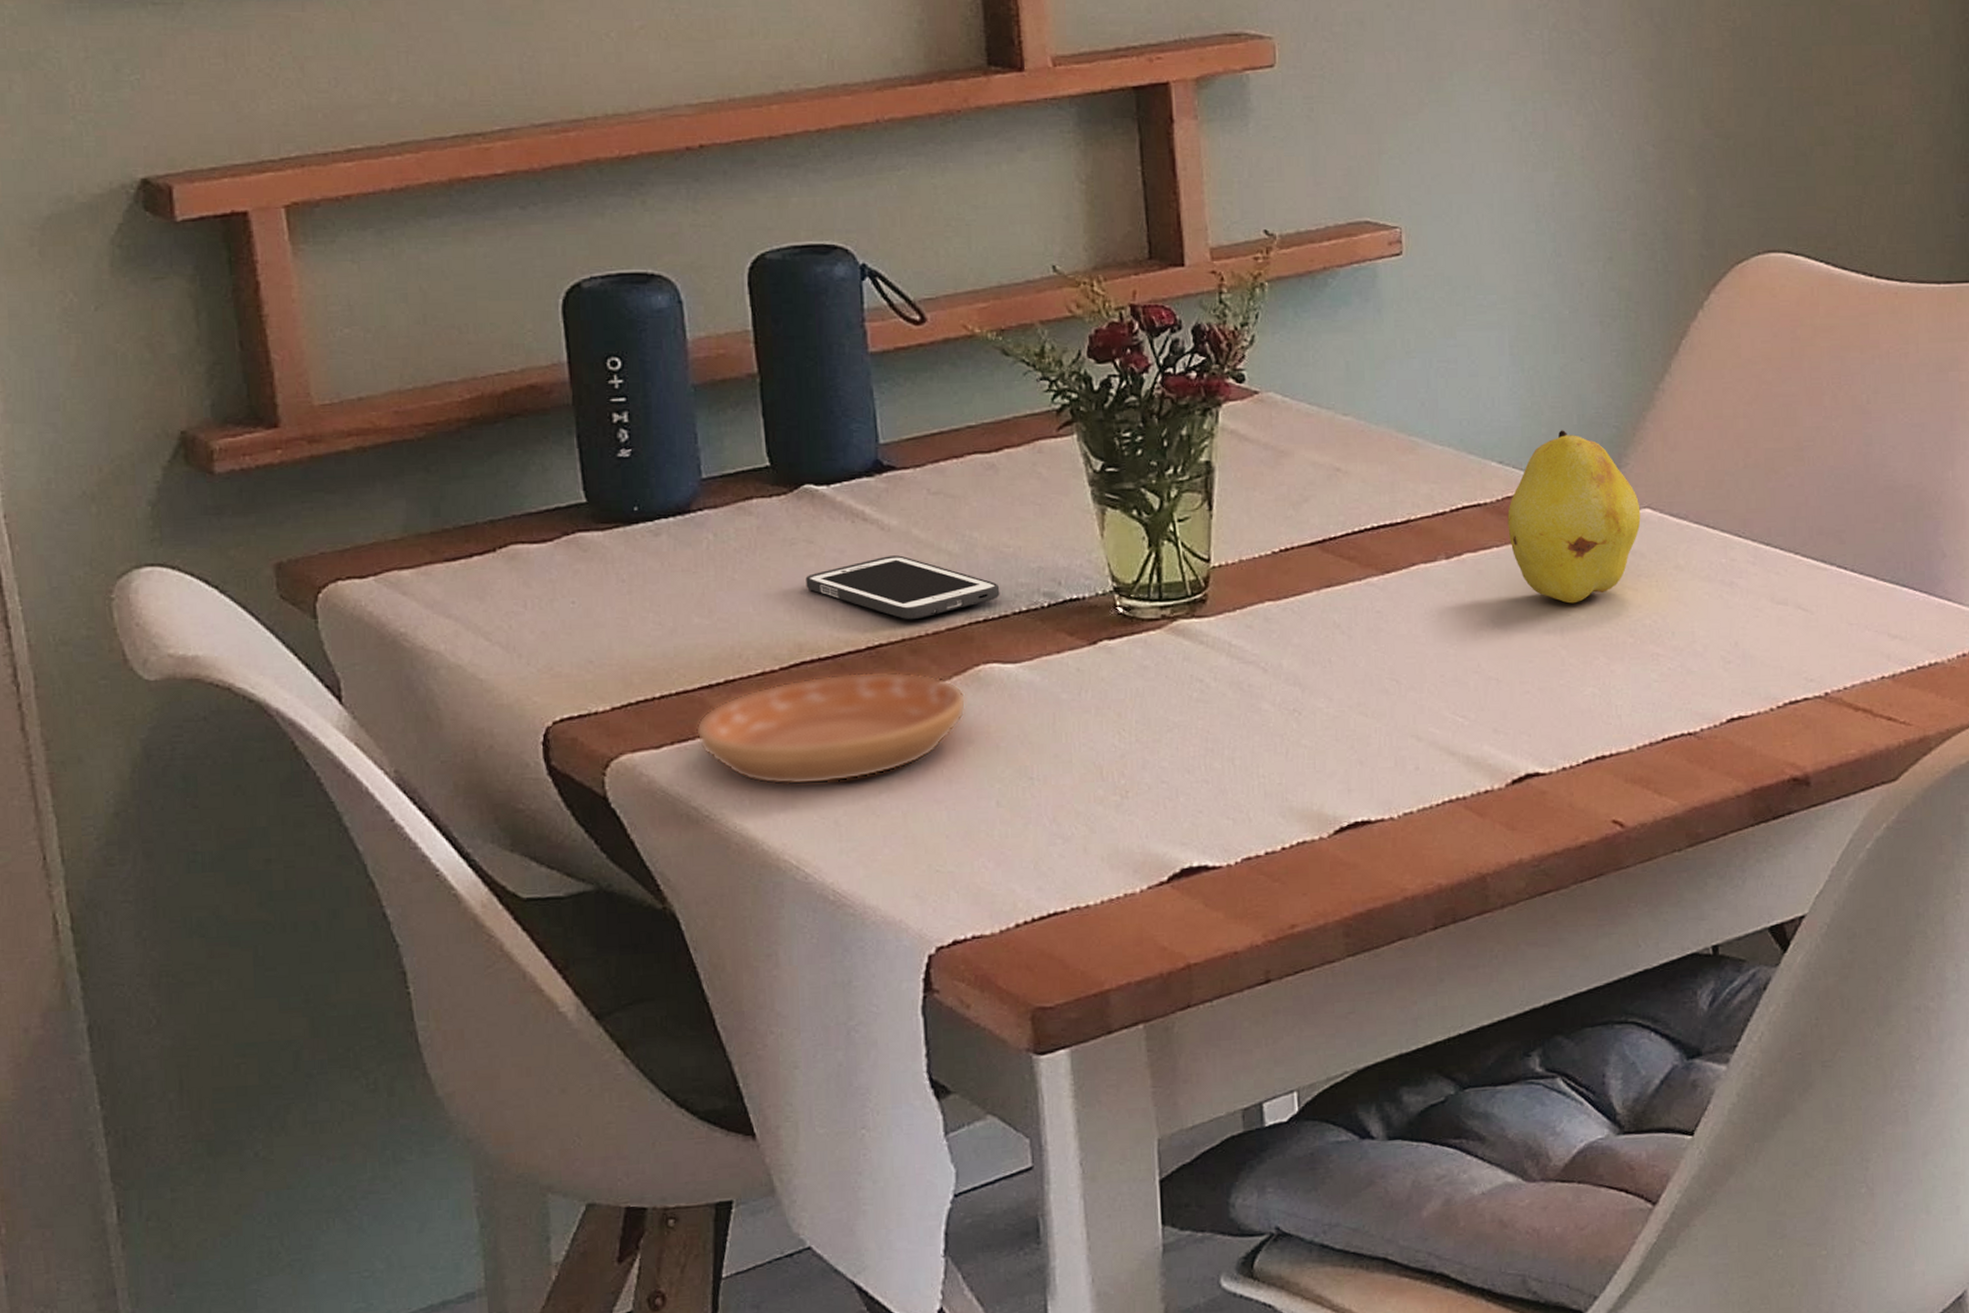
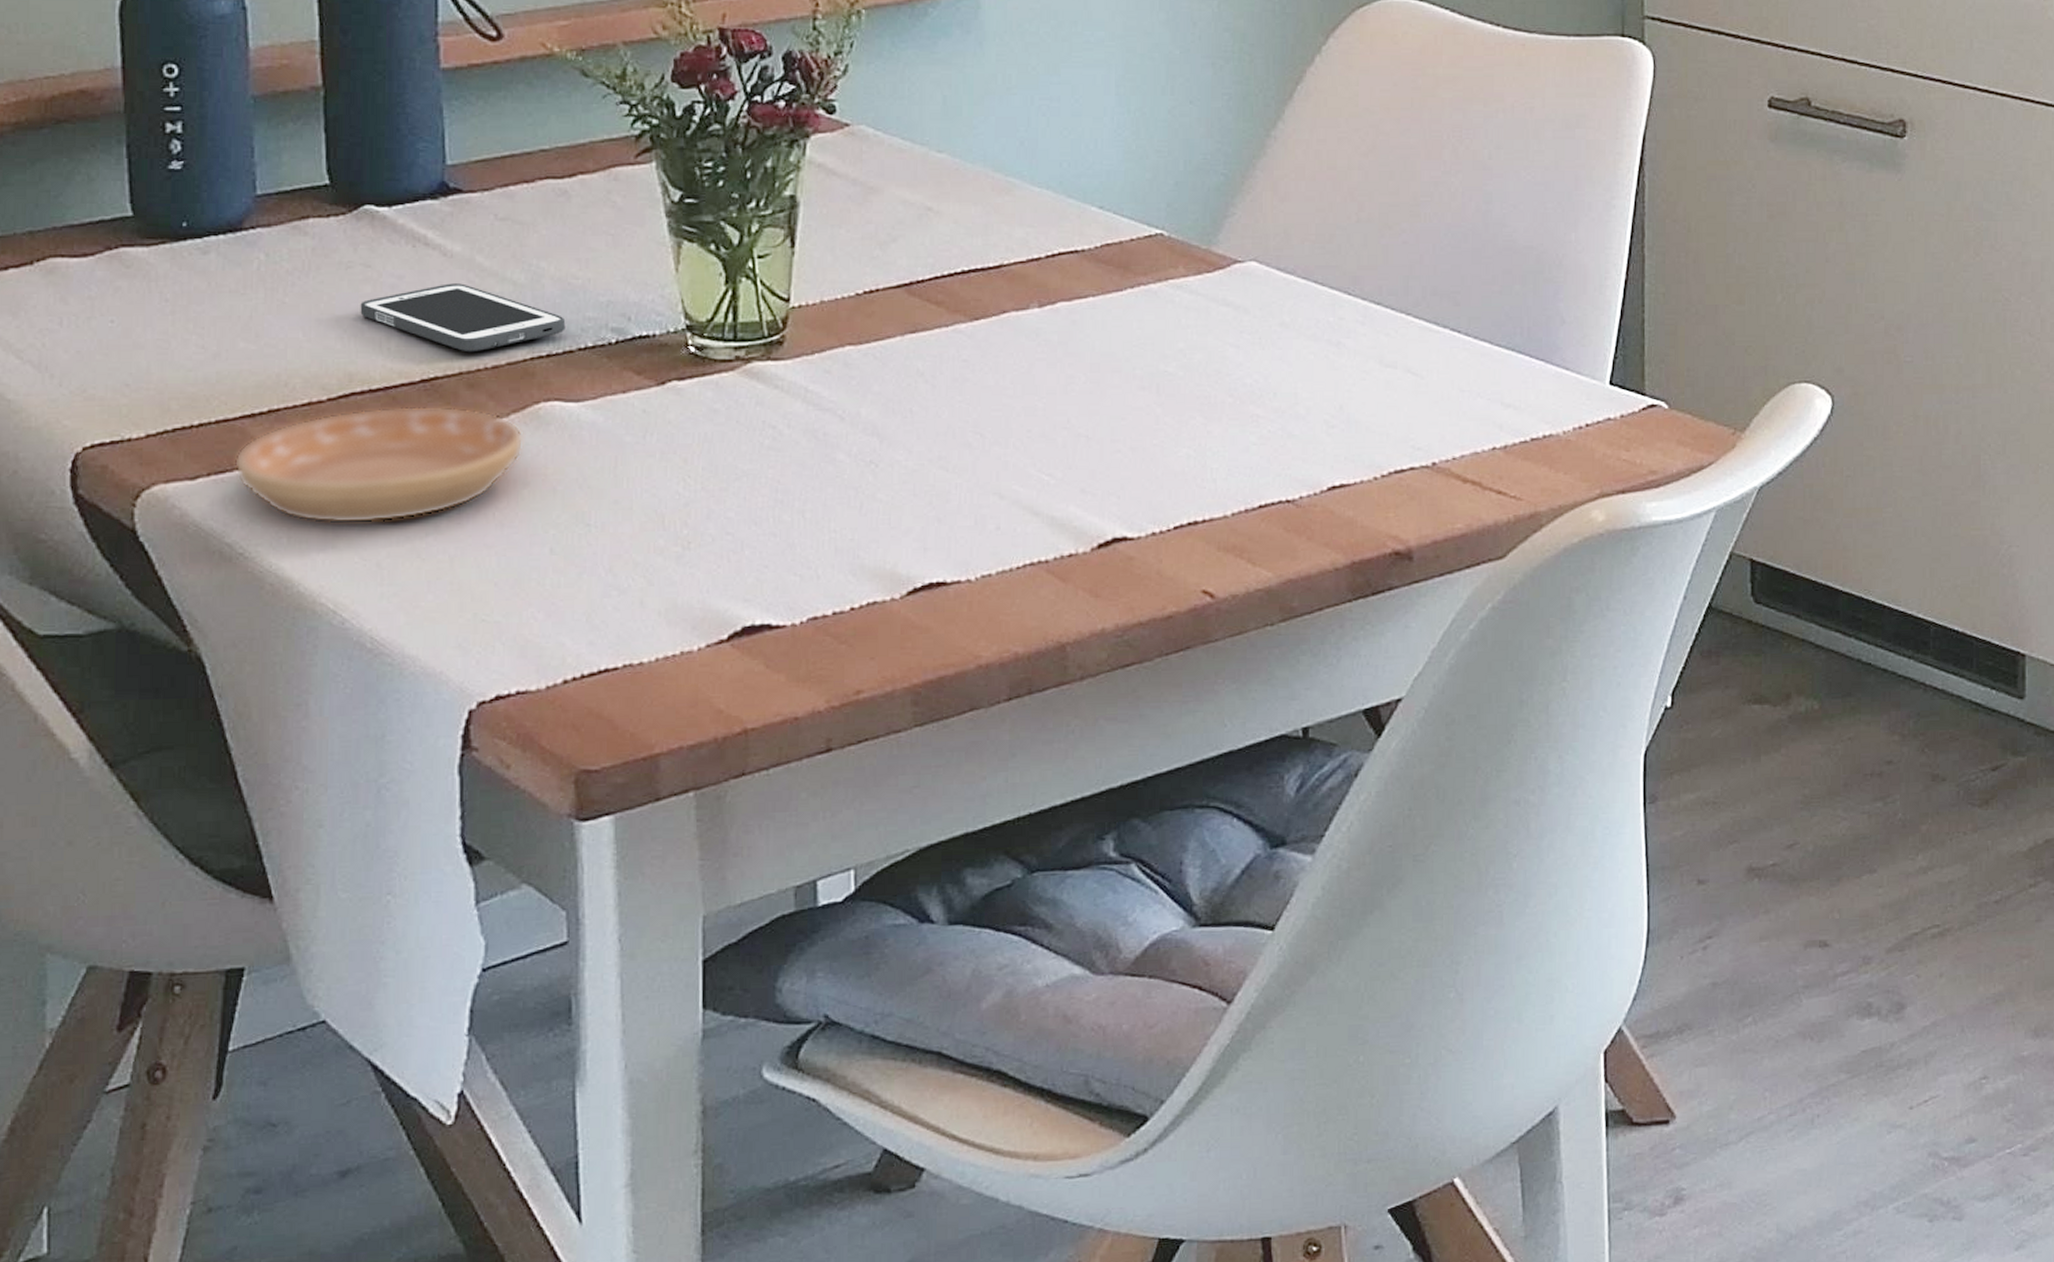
fruit: present [1507,430,1641,604] -> none [1105,176,1246,359]

